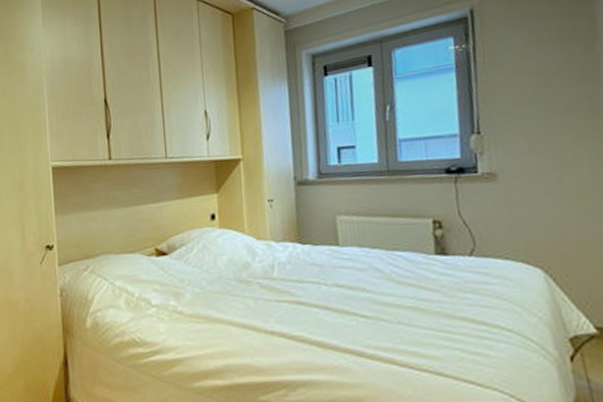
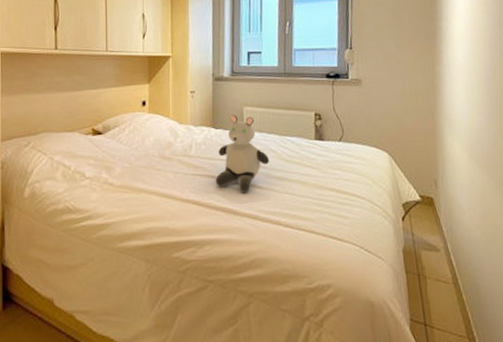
stuffed animal: none [306,226,376,324] -> present [215,114,270,193]

